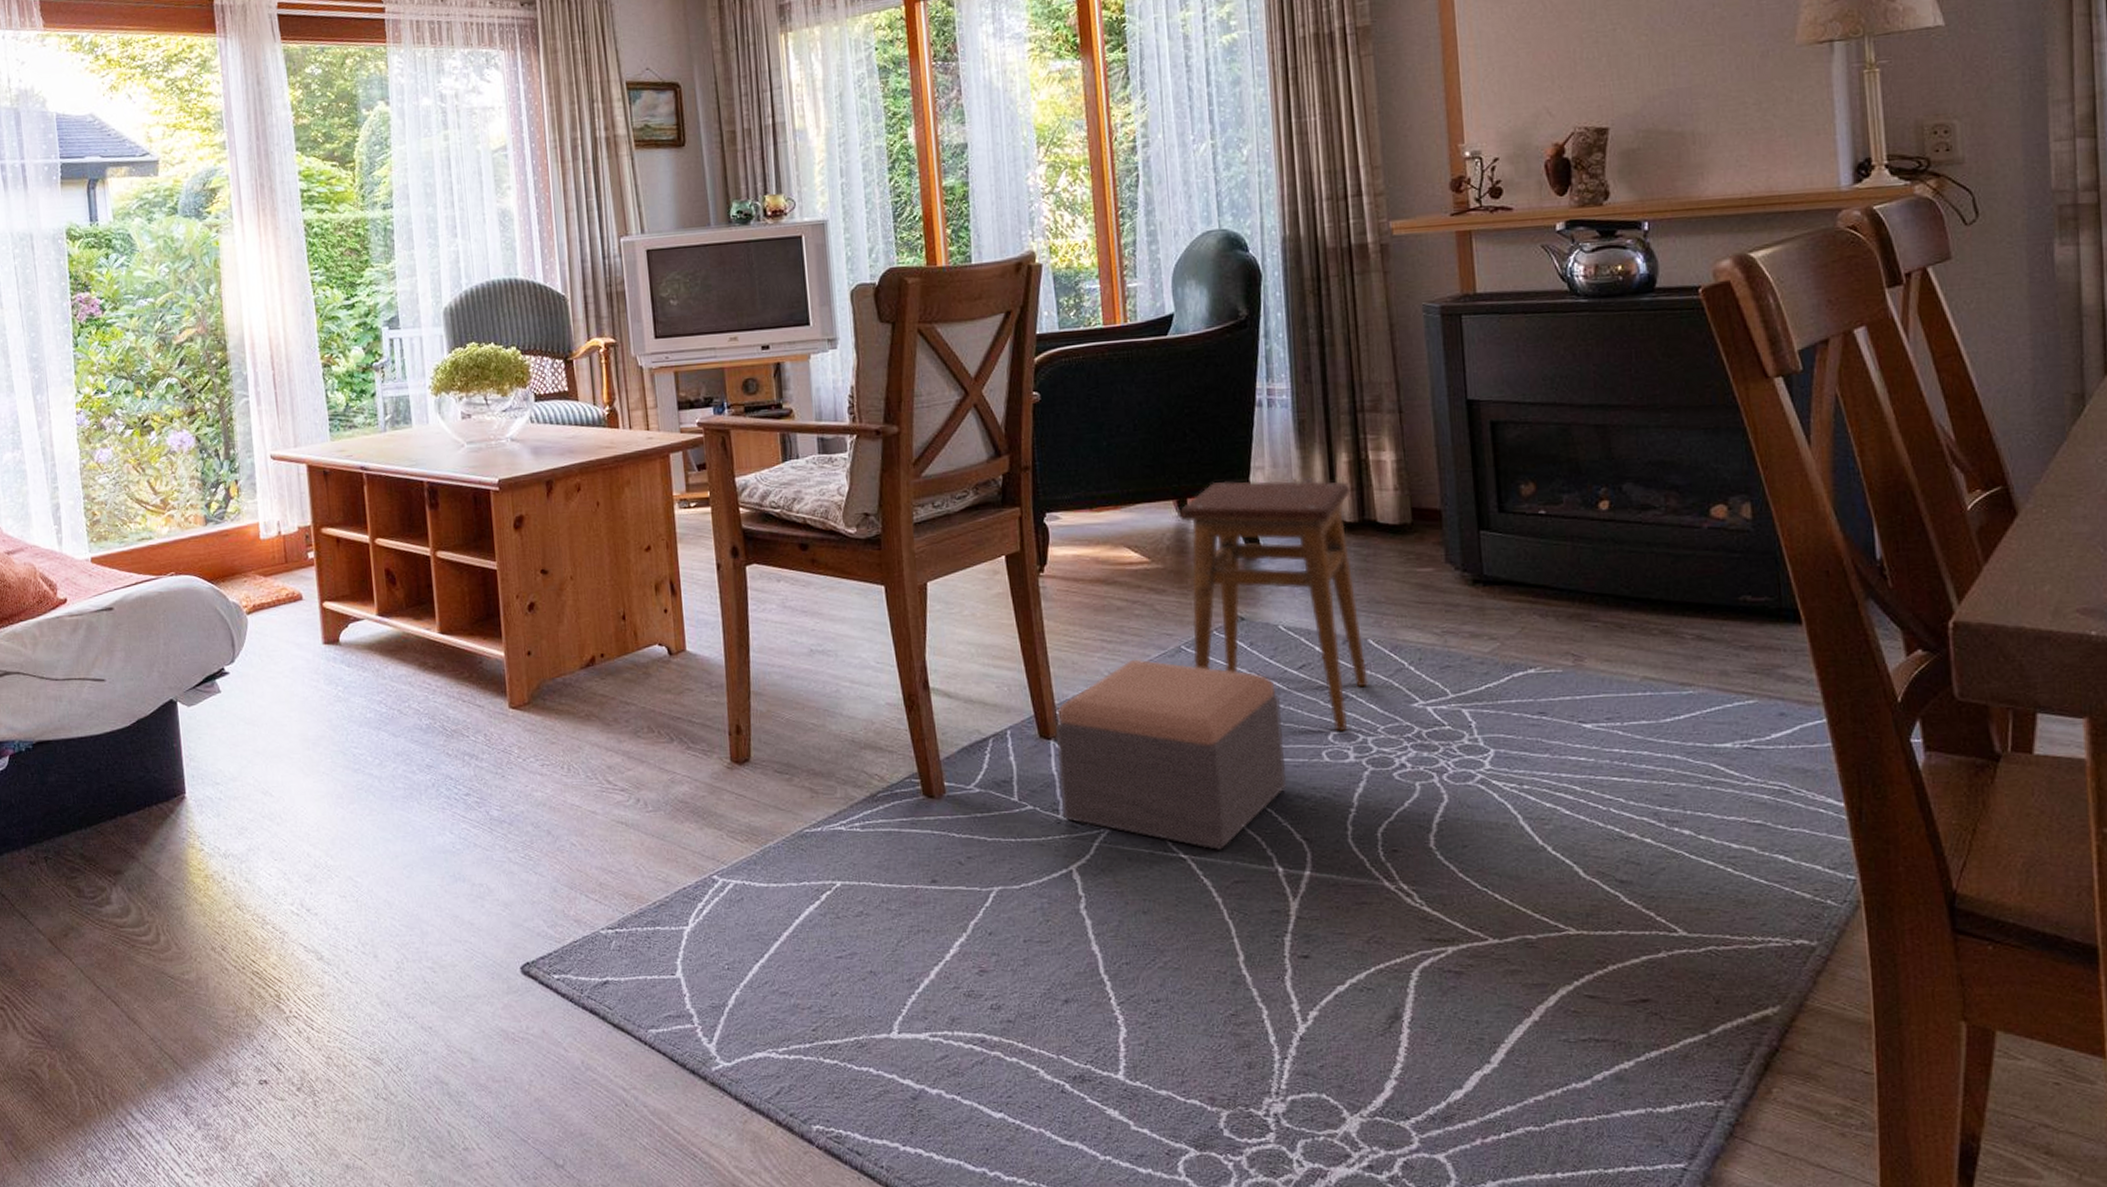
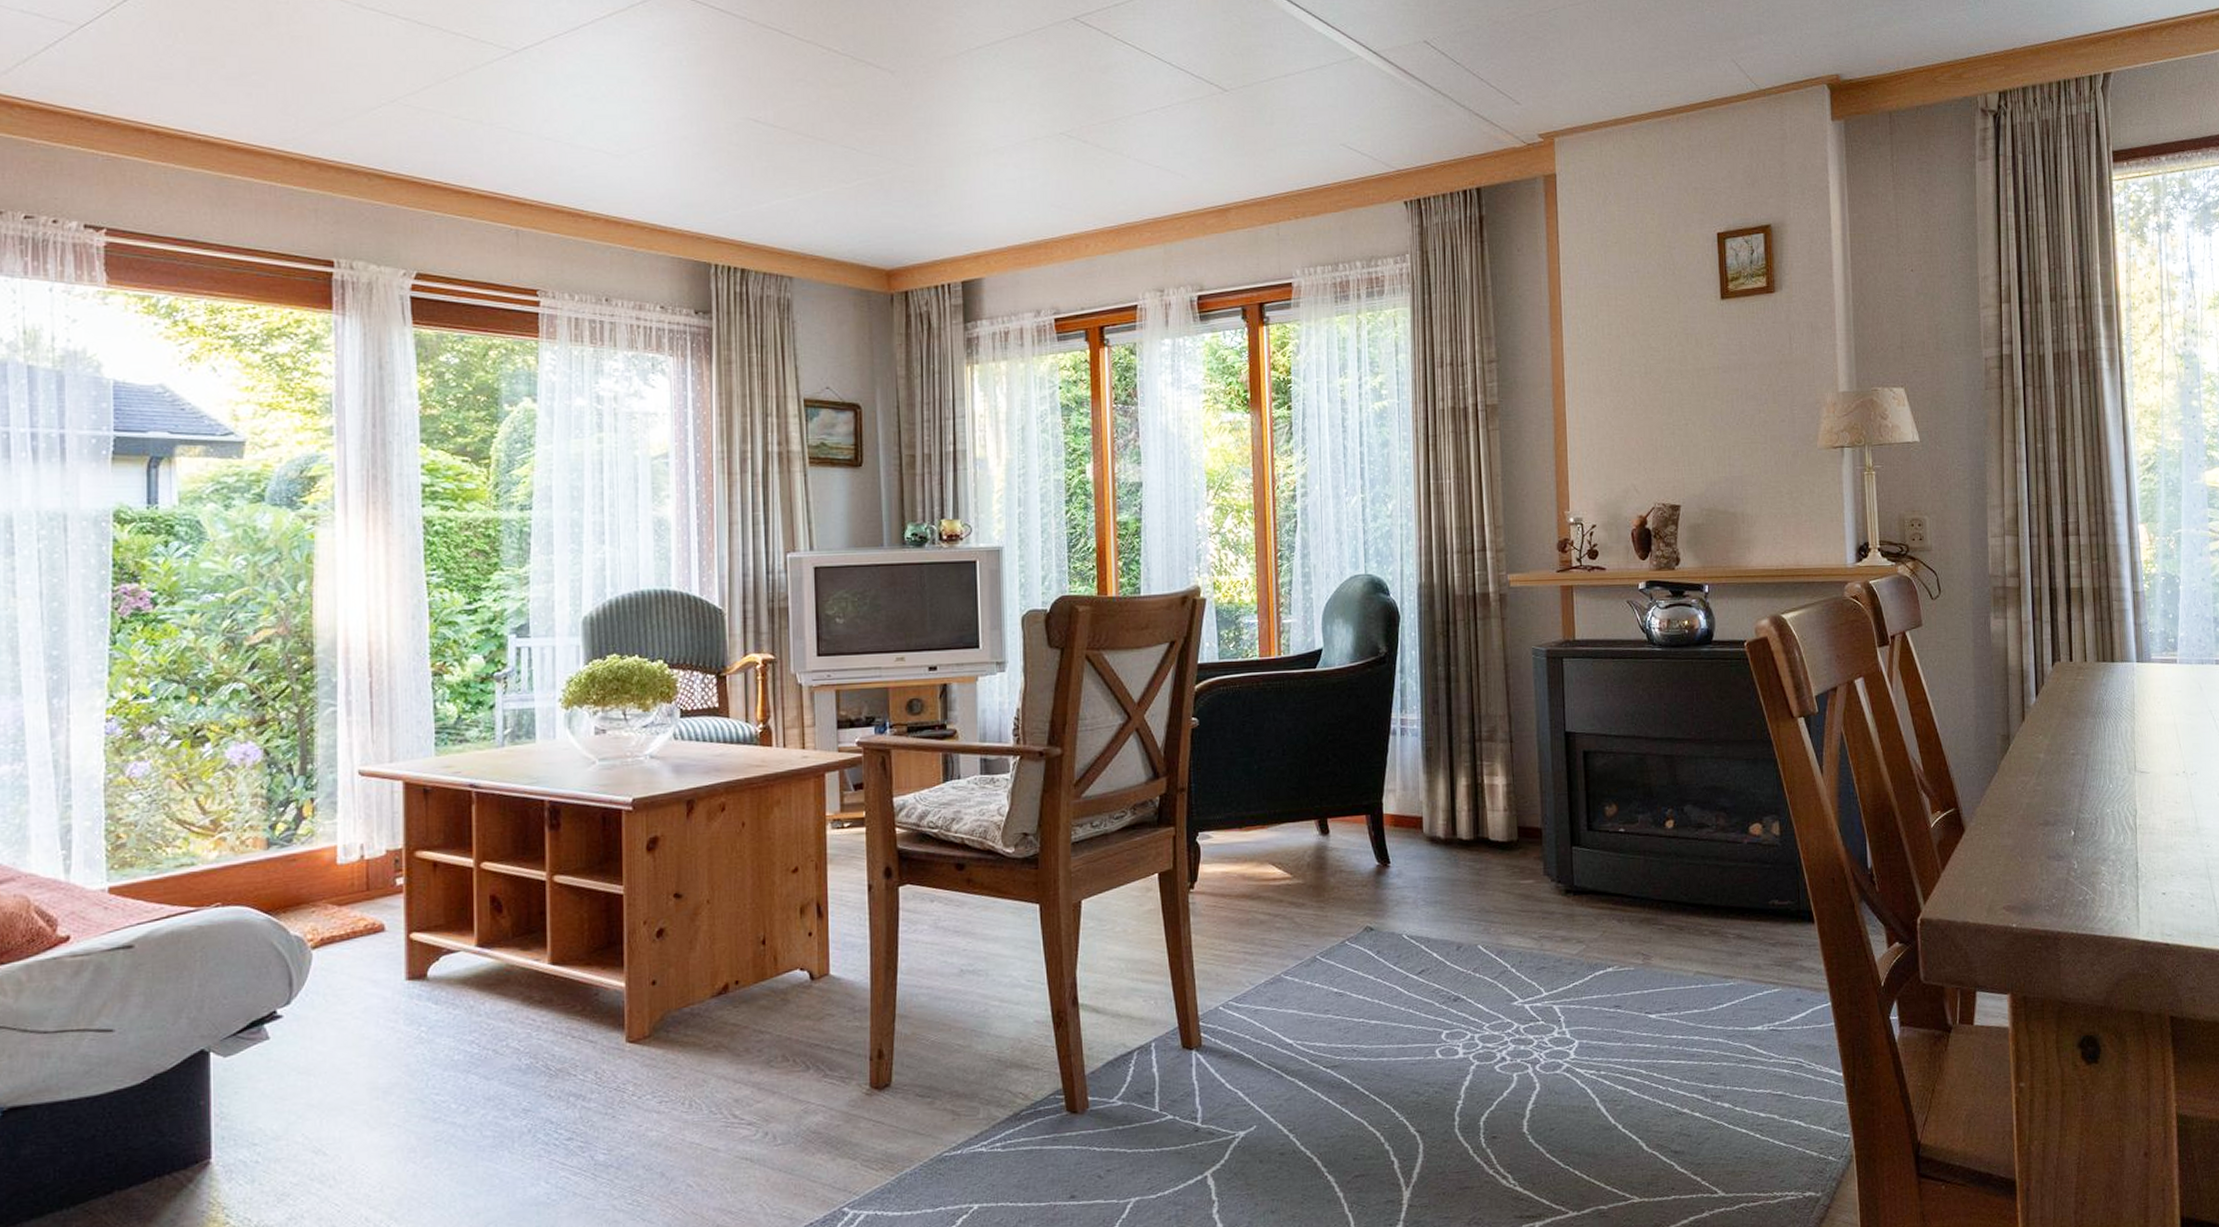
footstool: present [1056,659,1286,850] -> none [1198,969,1404,1147]
stool: present [1180,481,1368,732] -> none [1321,802,1477,1031]

